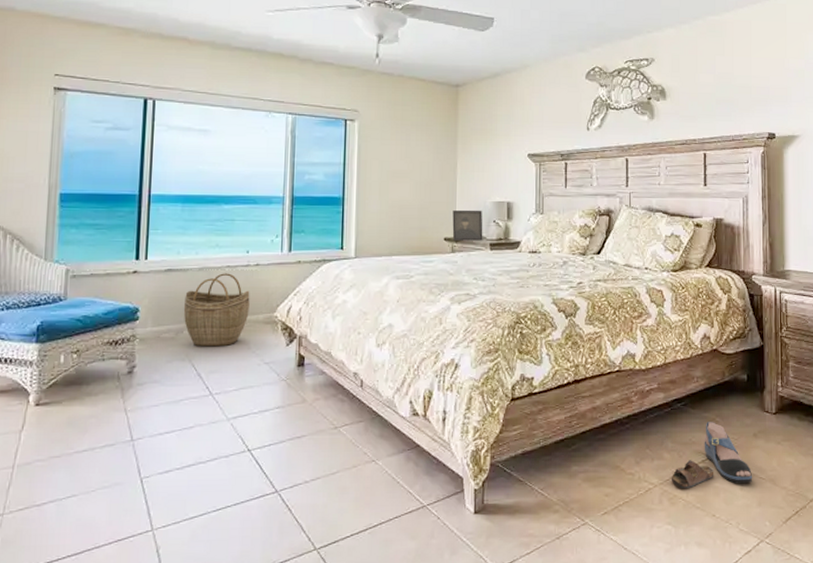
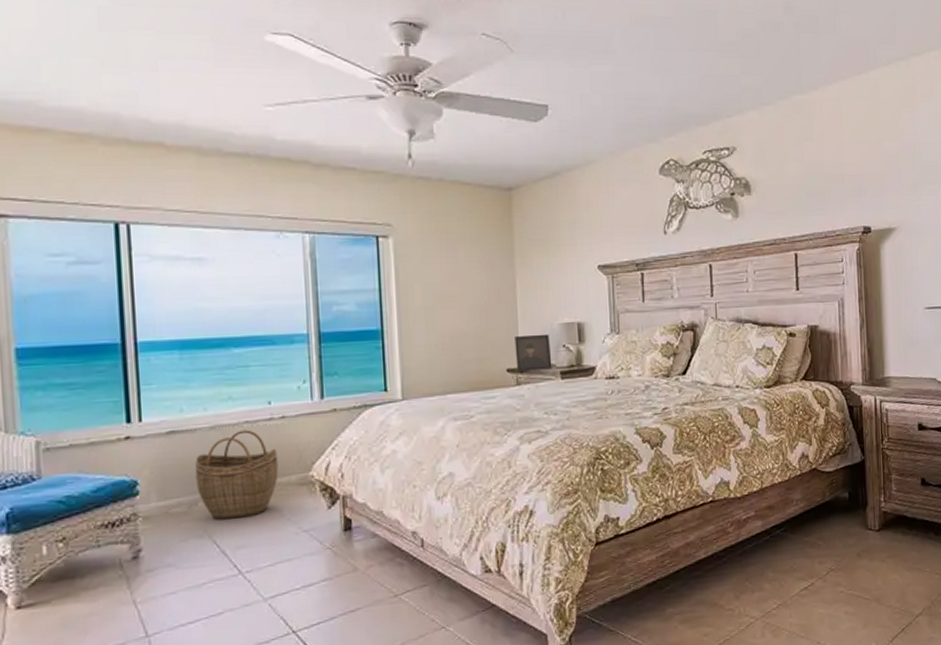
sandal: present [672,460,714,489] -> none [774,588,818,620]
sandal: present [704,422,753,483] -> none [806,545,858,607]

